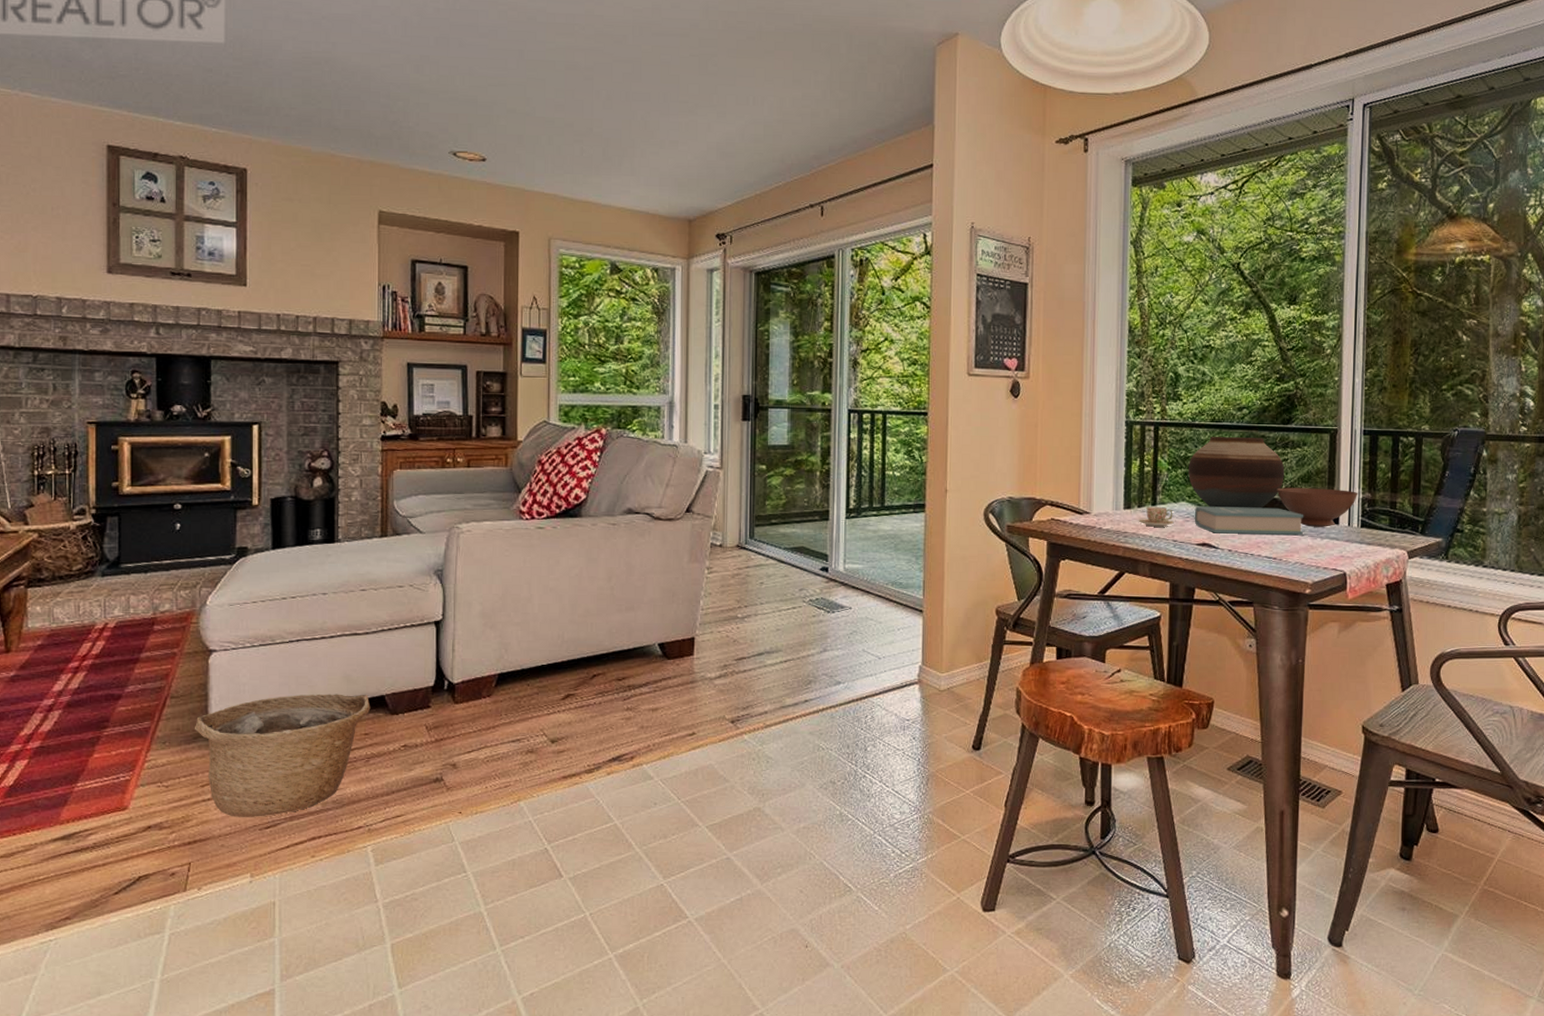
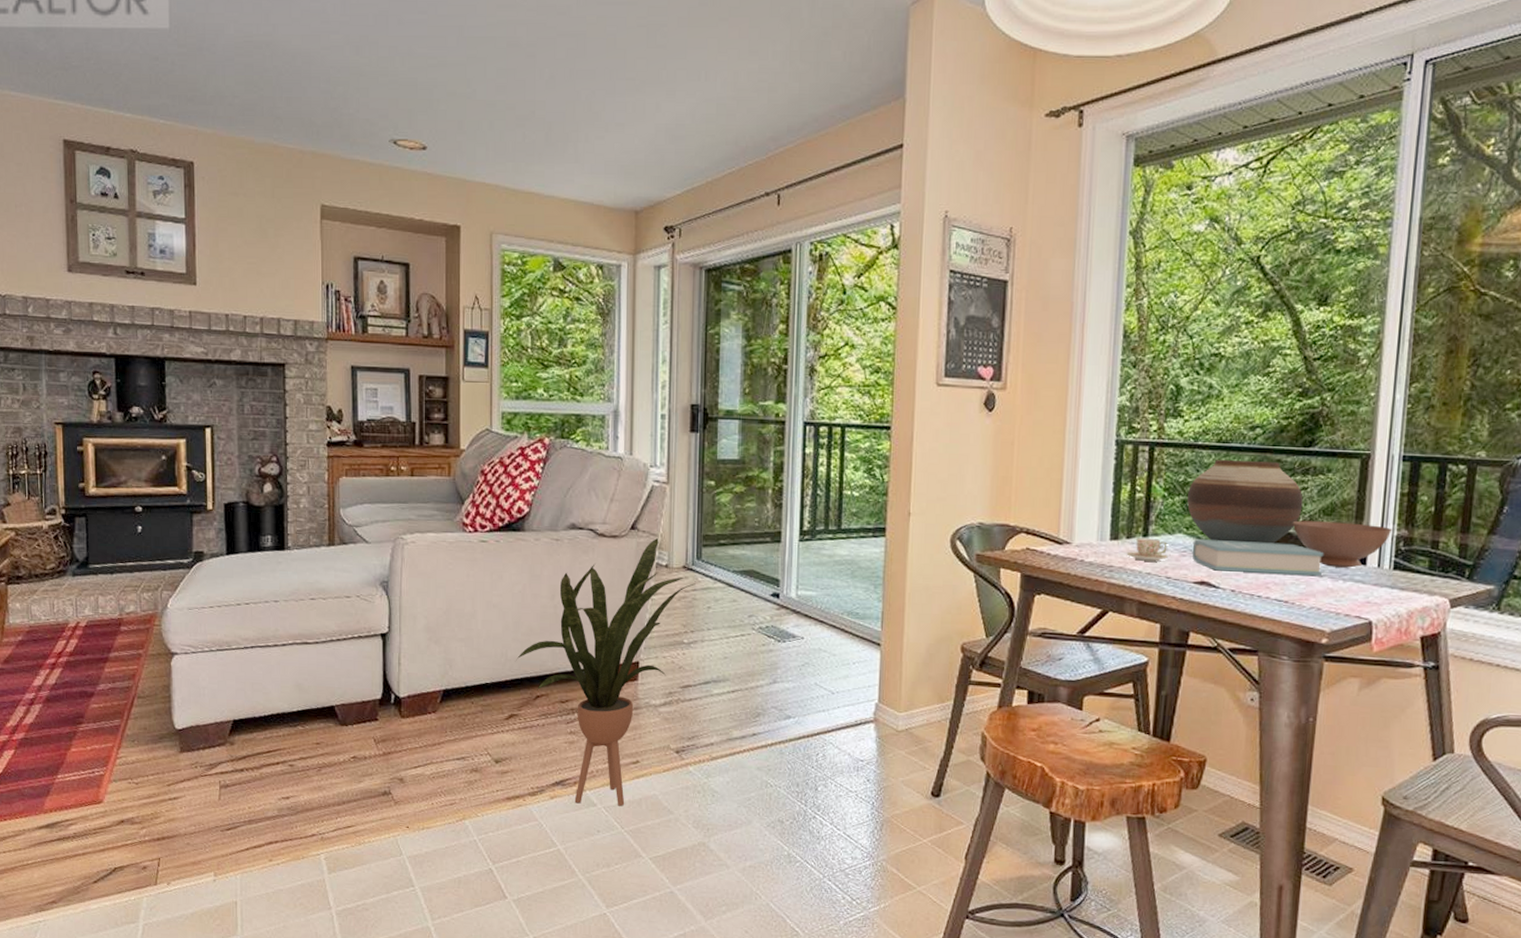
basket: present [194,694,371,817] -> none [159,701,322,819]
house plant: none [573,520,749,778] -> present [516,538,696,806]

